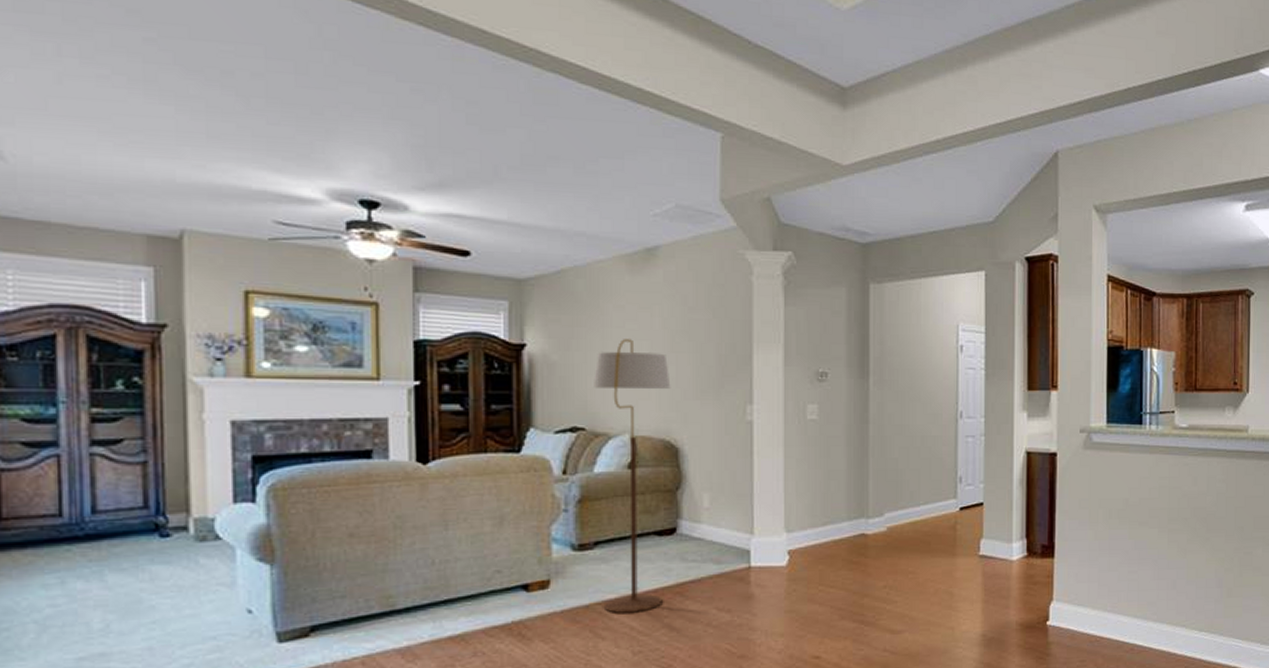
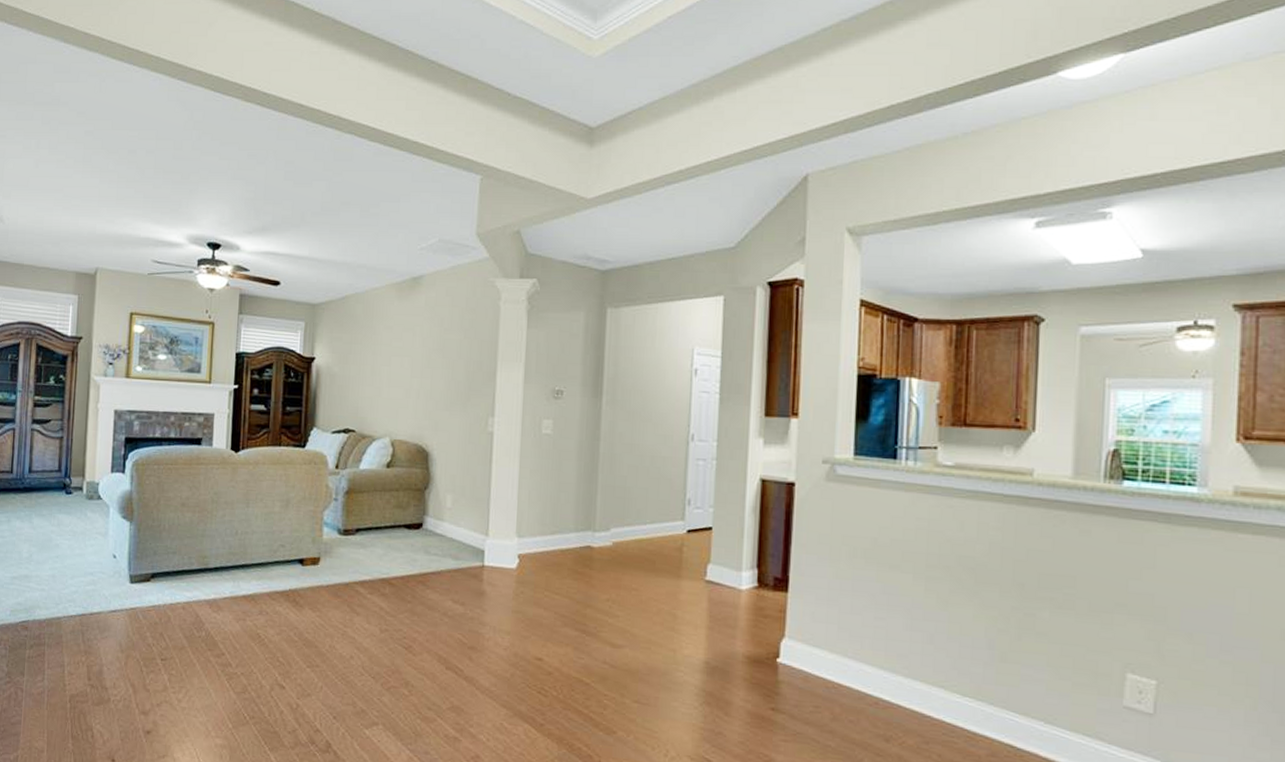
floor lamp: present [594,339,671,613] -> none [361,355,426,595]

